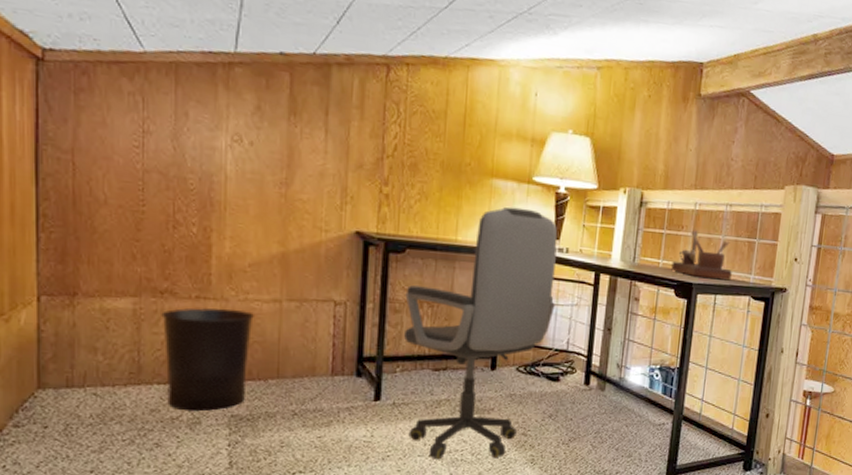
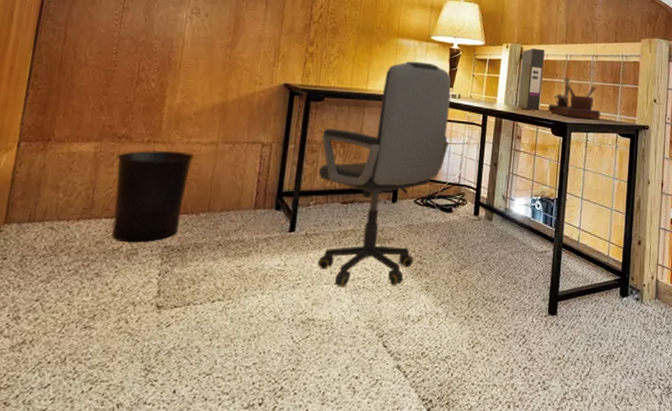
binder: none [635,193,670,269] -> present [517,47,545,111]

